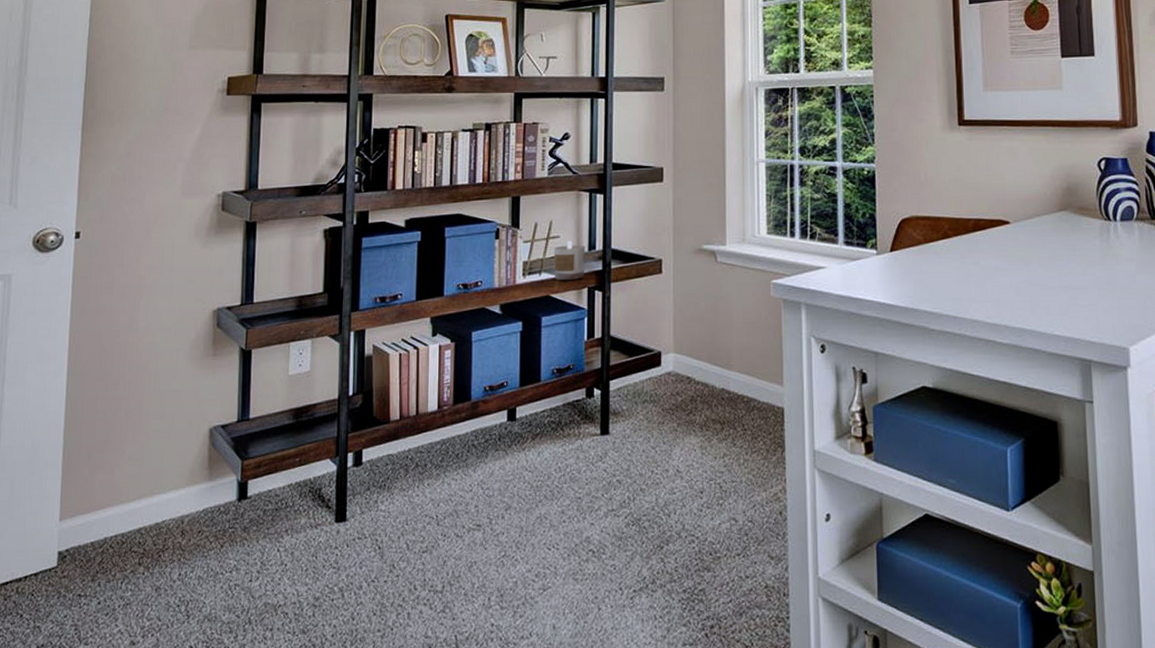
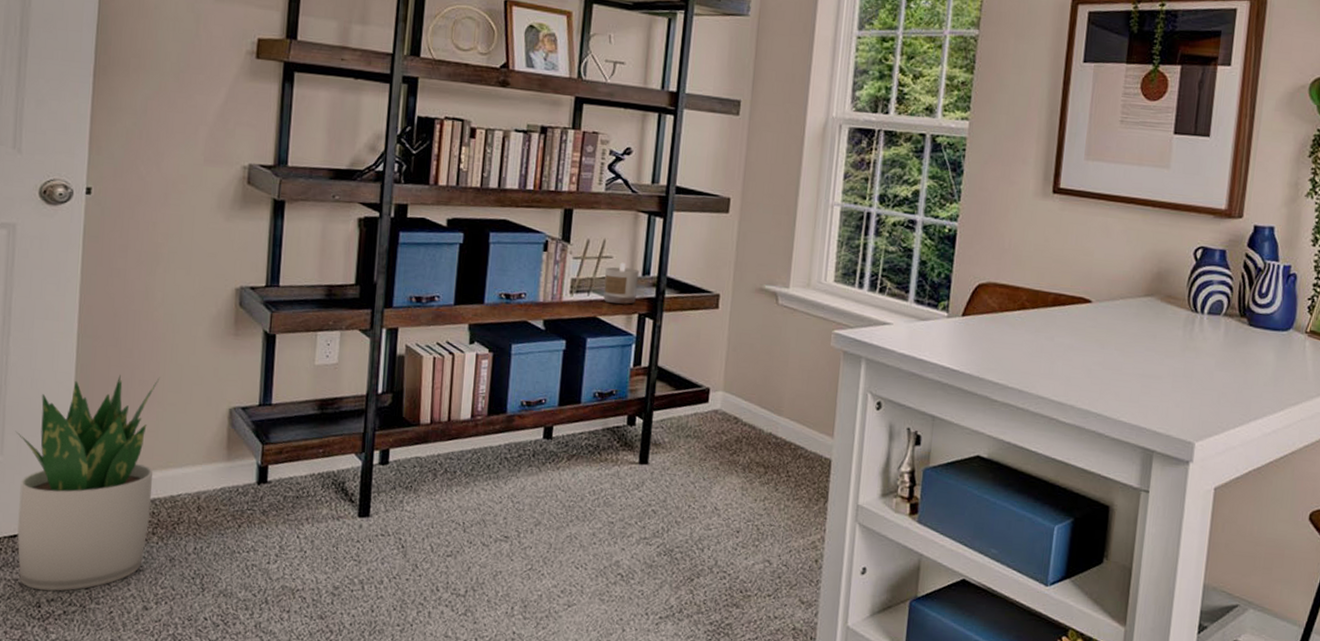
planter: none [8,405,144,637] -> present [15,375,160,591]

